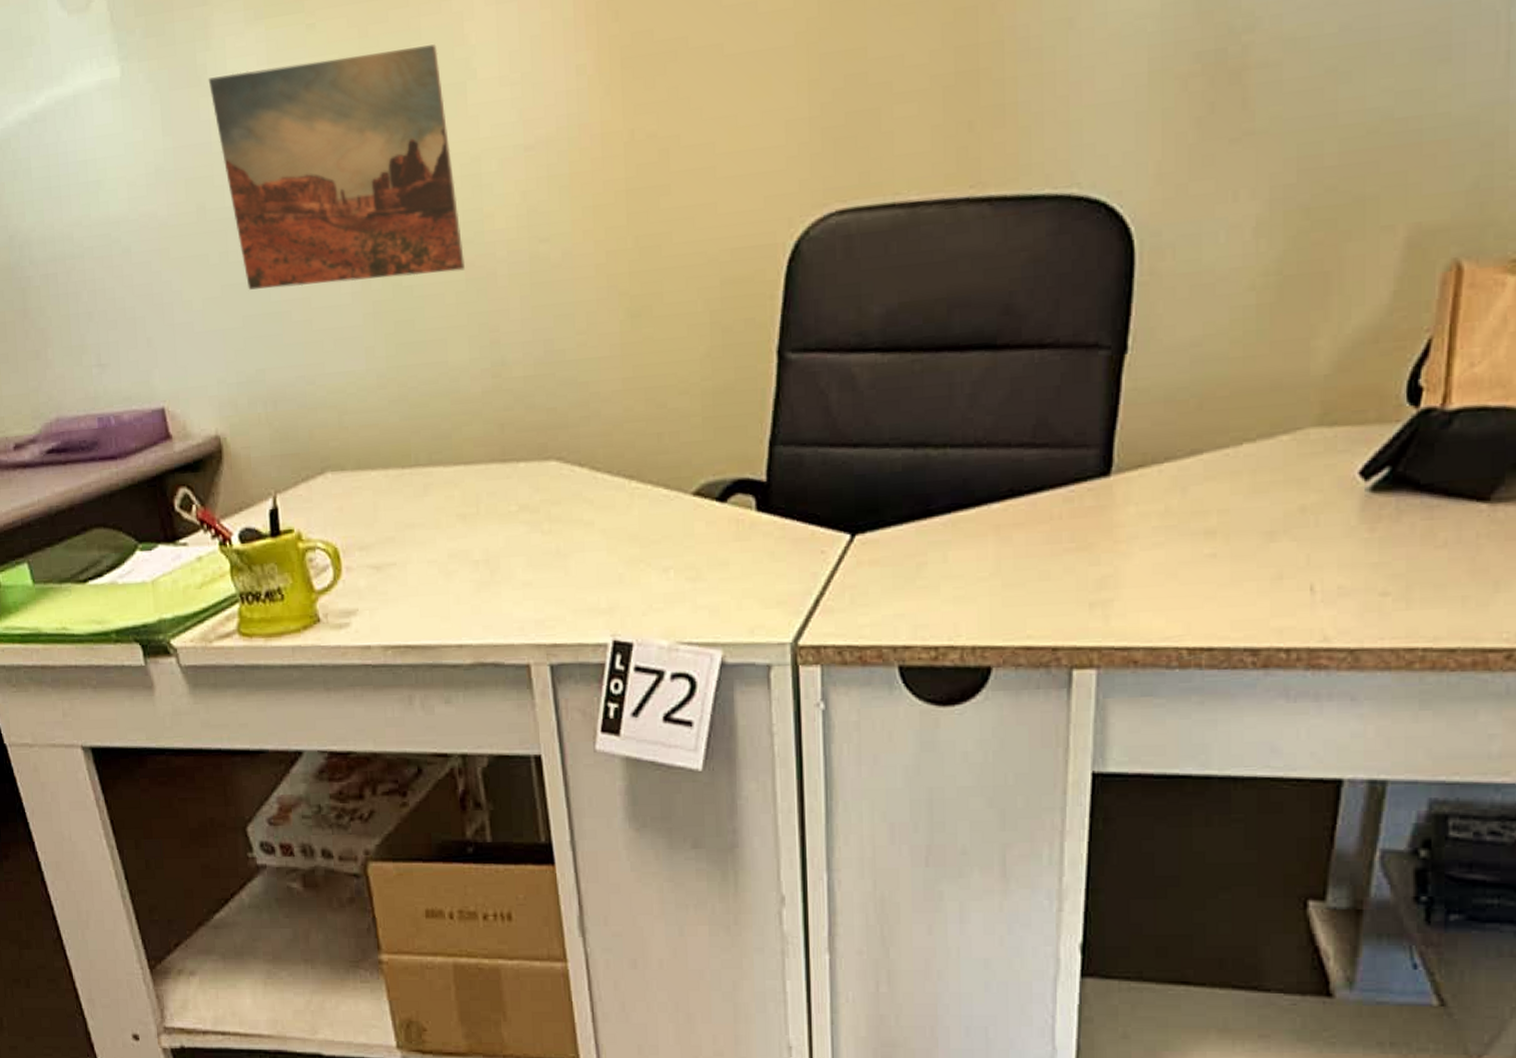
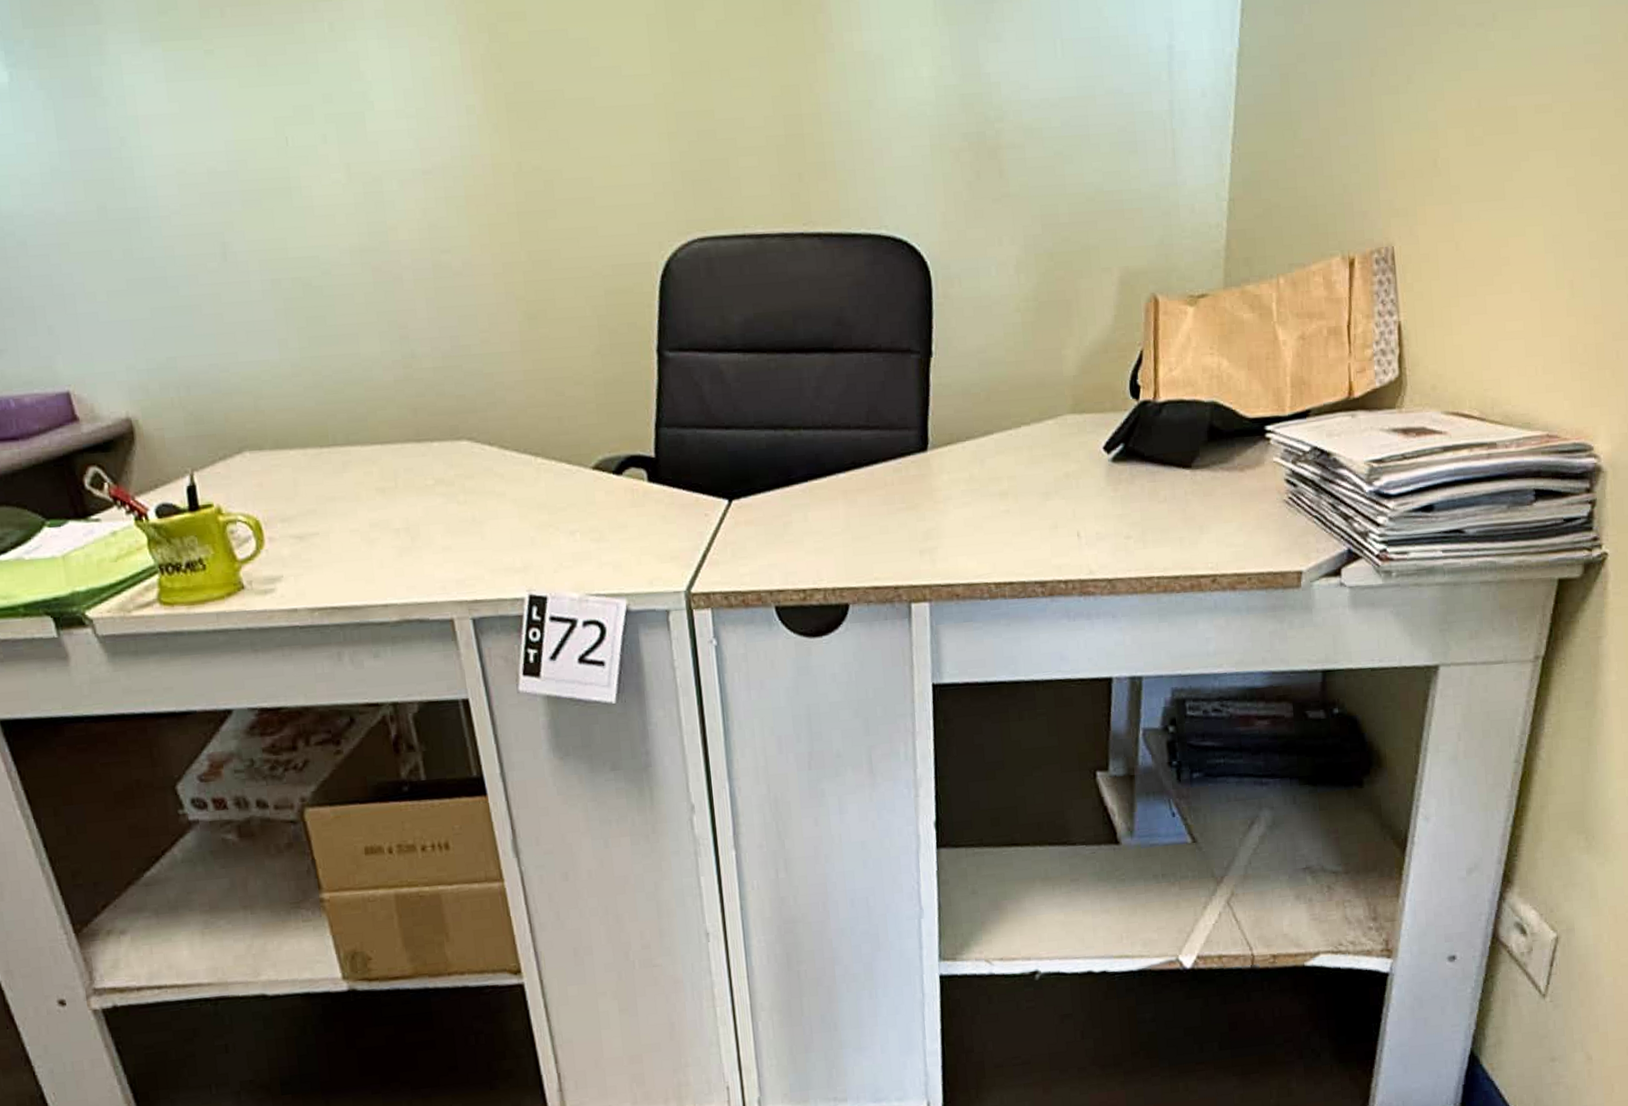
wall art: present [208,44,465,290] -> none [104,78,372,284]

